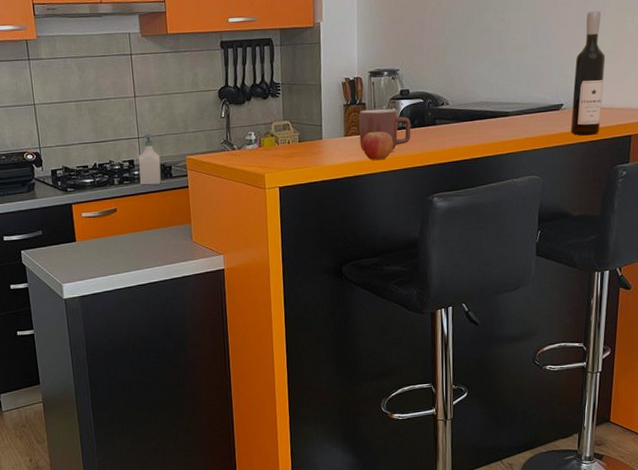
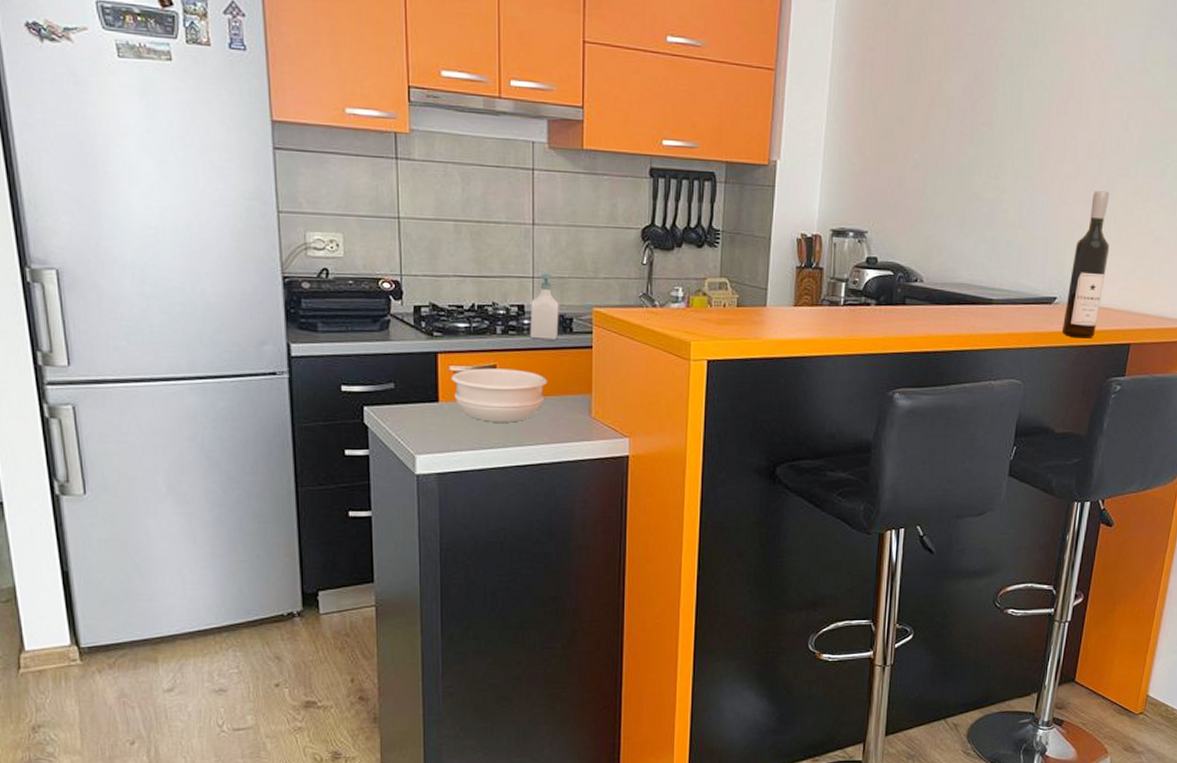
bowl: none [83,210,156,253] -> present [451,368,547,423]
mug: present [359,108,411,152] -> none [812,276,876,331]
fruit: present [362,129,394,161] -> none [814,300,853,341]

